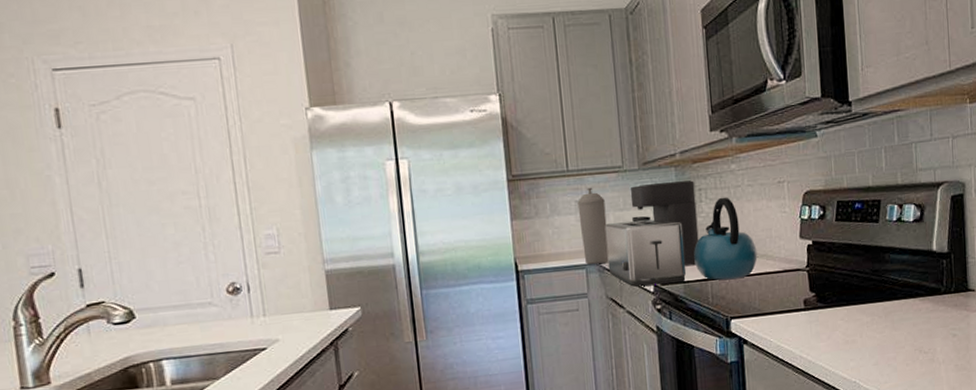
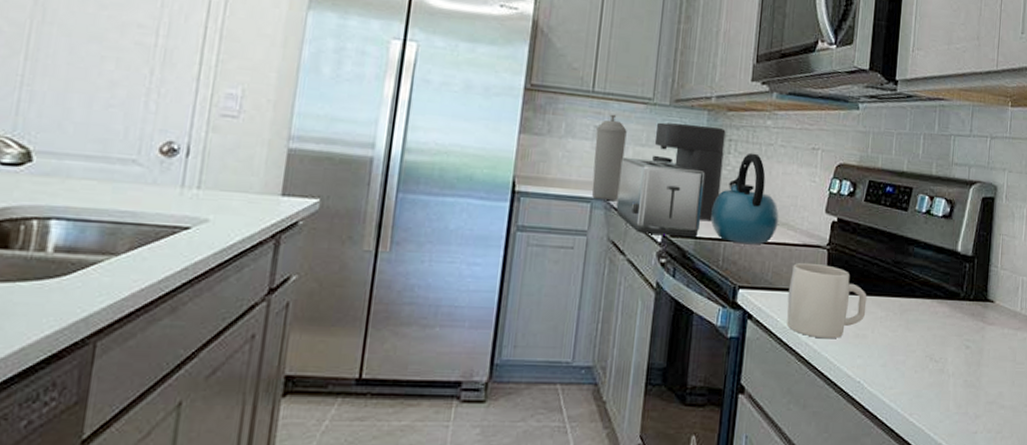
mug: none [776,285,852,350] -> present [787,262,867,339]

